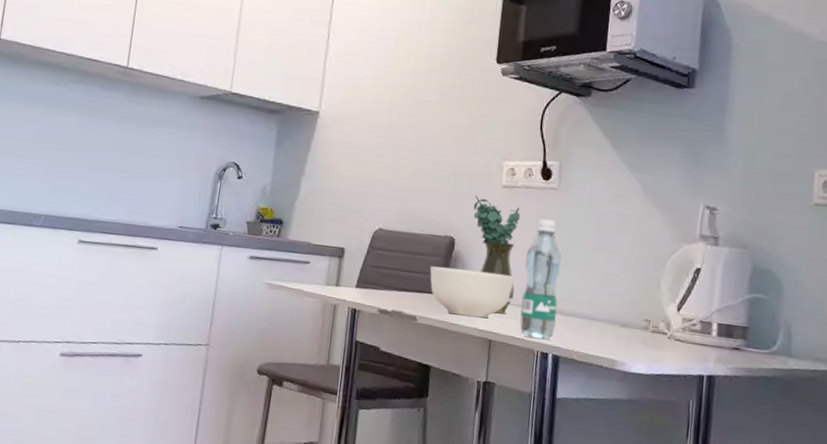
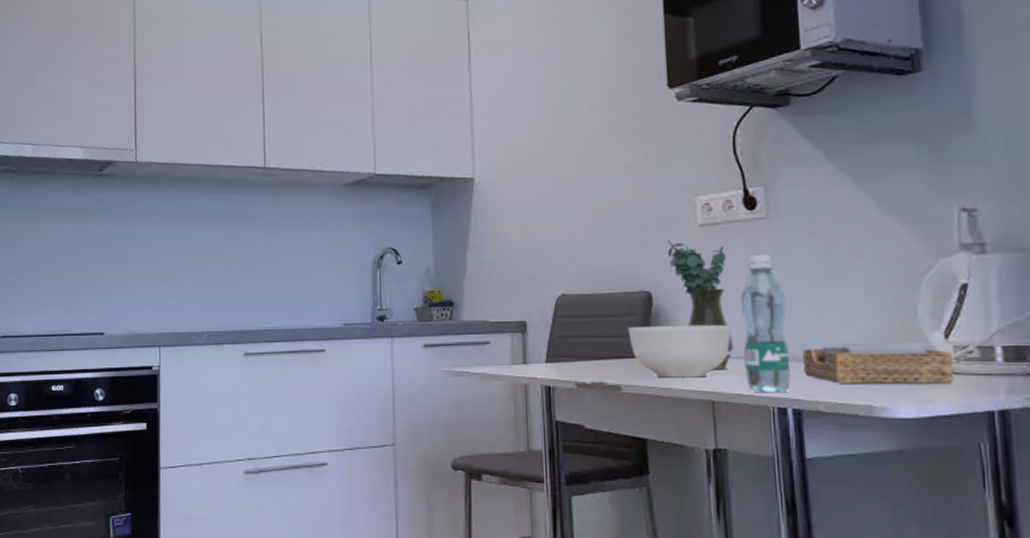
napkin holder: none [566,304,681,349] -> present [802,341,954,385]

